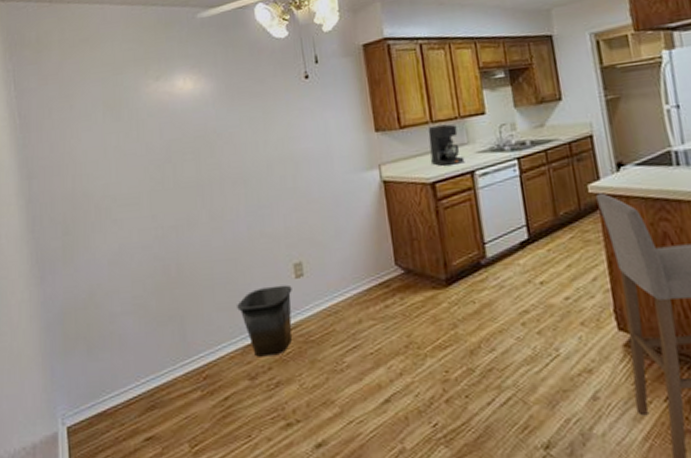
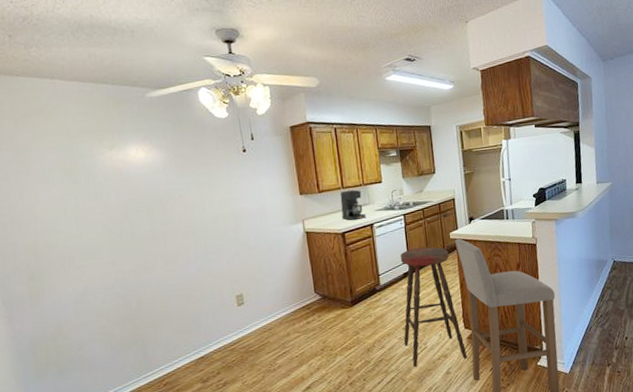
waste bin: present [237,285,292,357] -> none [190,311,236,366]
bar stool: none [514,204,625,384] -> present [400,246,467,367]

